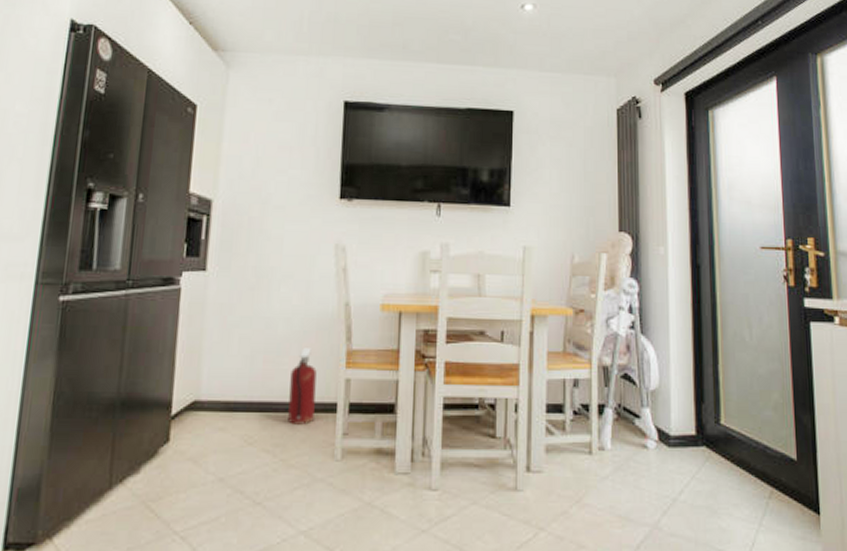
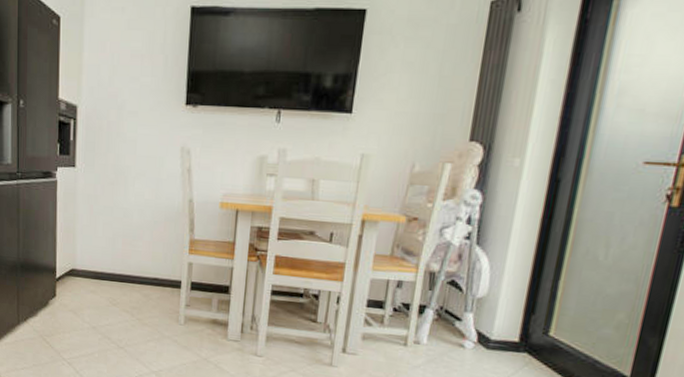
fire extinguisher: present [287,348,317,425] -> none [141,235,165,295]

